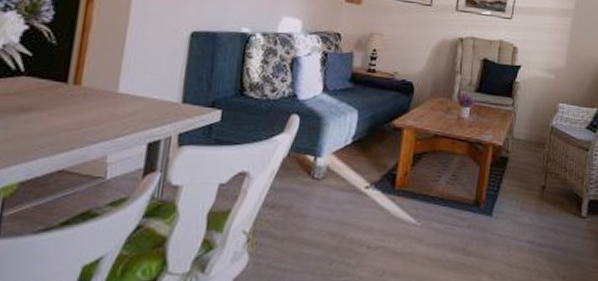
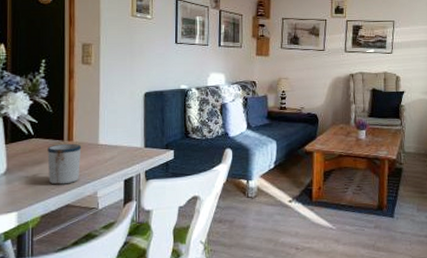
mug: none [37,87,93,143] -> present [47,143,82,185]

